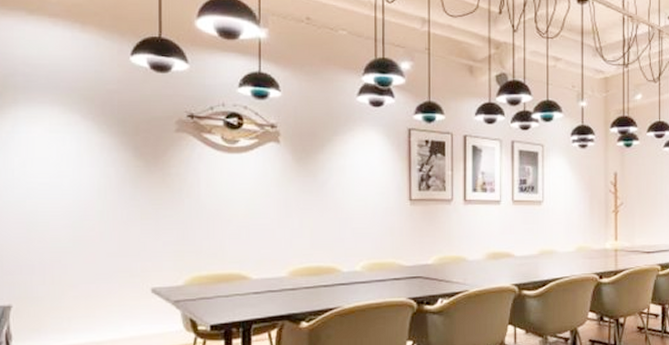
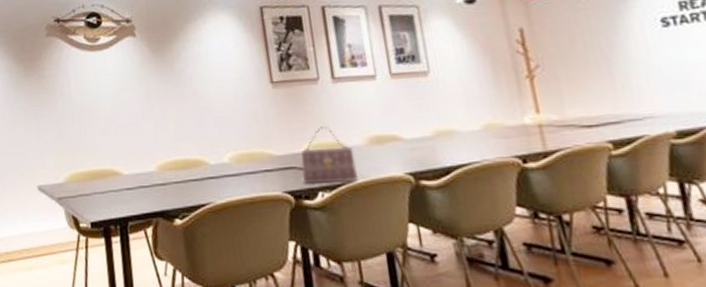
handbag: none [426,242,473,292] -> present [301,126,358,185]

